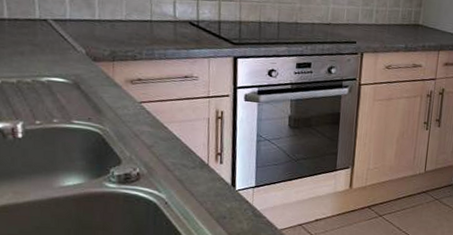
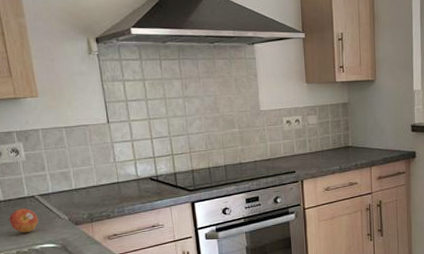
fruit: none [12,31,49,61] -> present [9,208,39,233]

